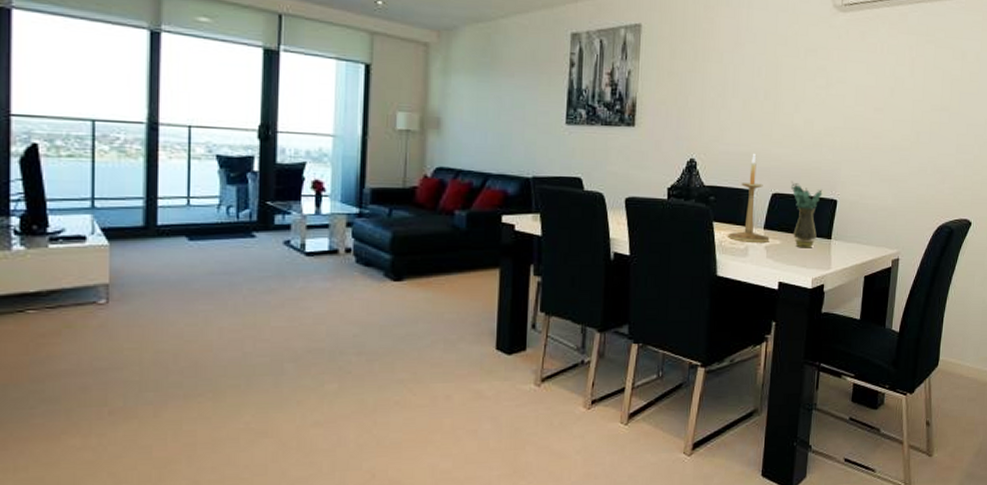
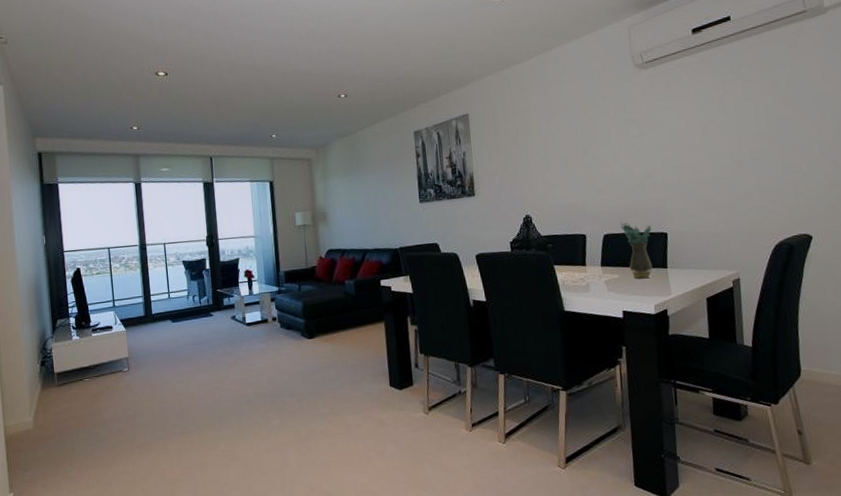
candlestick: present [728,154,770,242] -> none [569,203,608,280]

